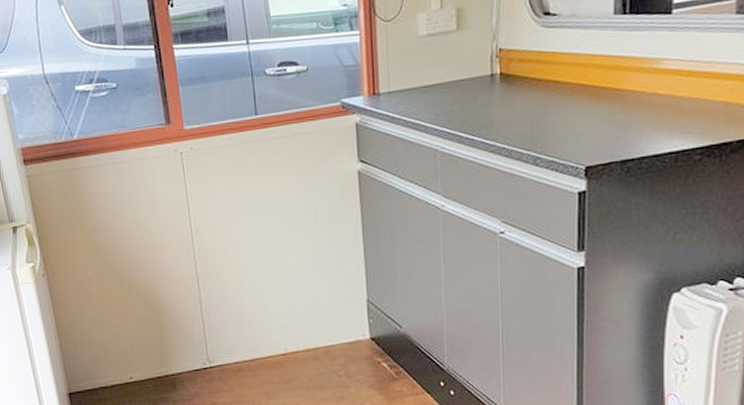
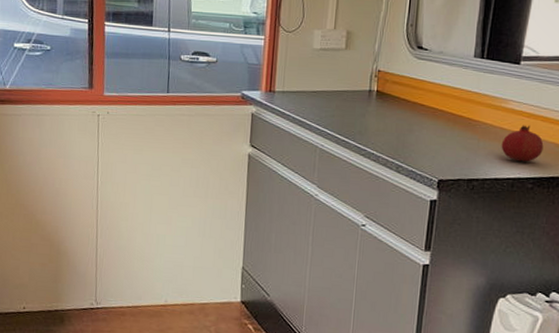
fruit: none [658,85,710,131] -> present [501,125,544,162]

